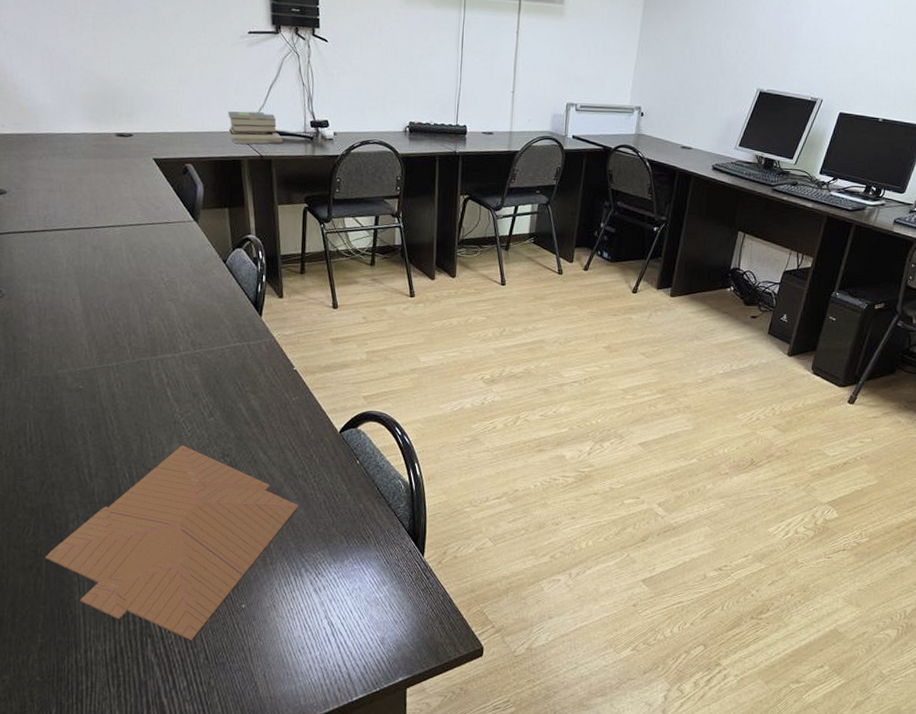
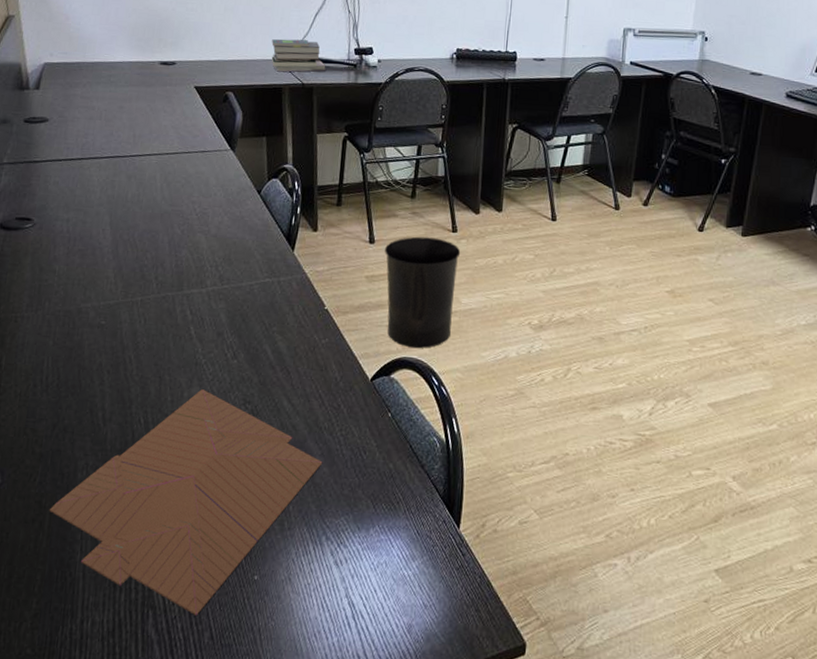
waste bin: none [348,301,419,402] -> present [385,236,461,348]

